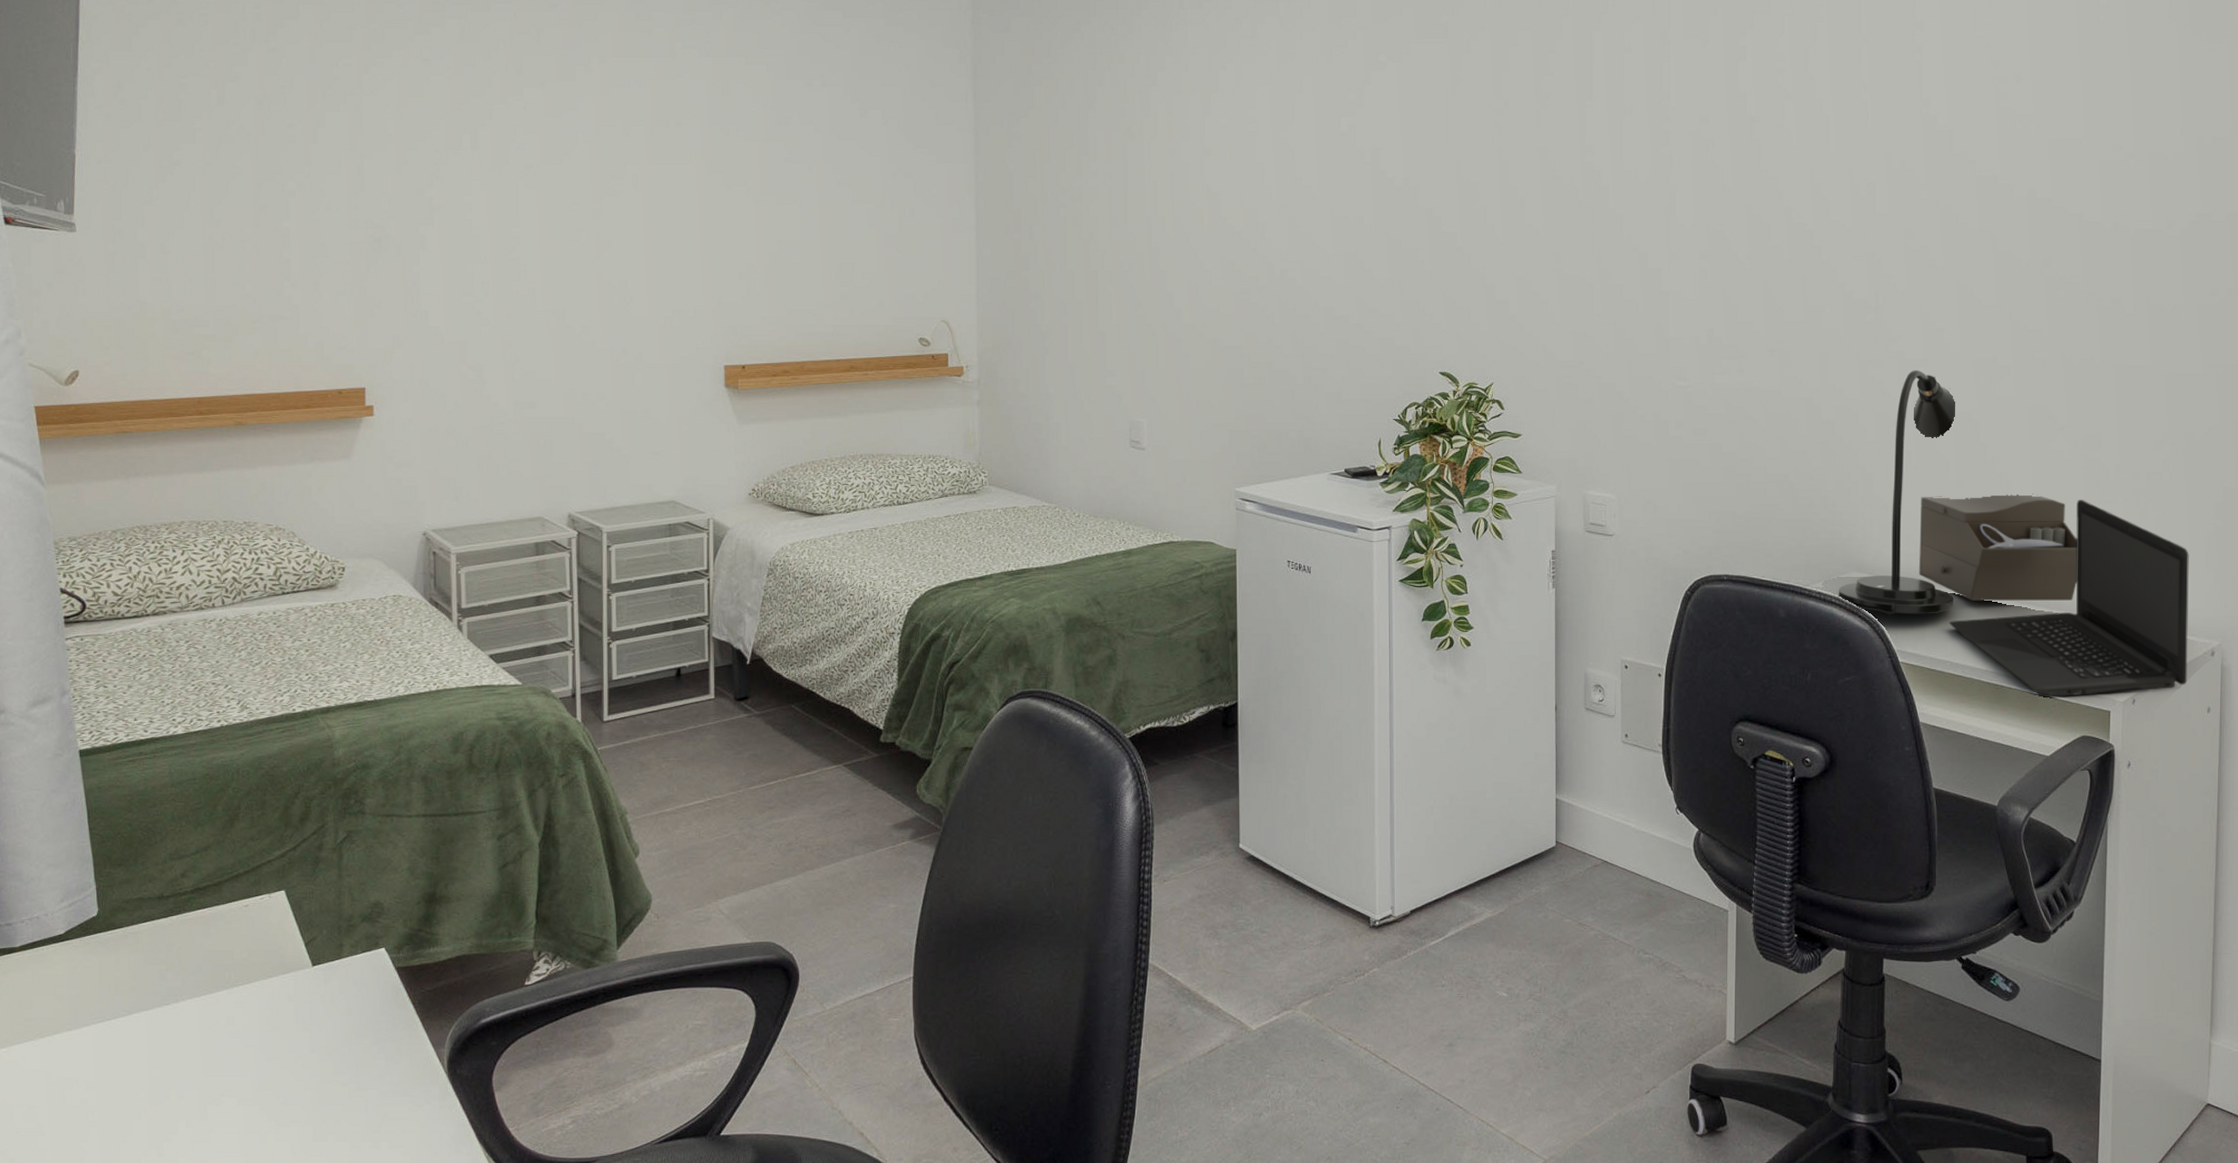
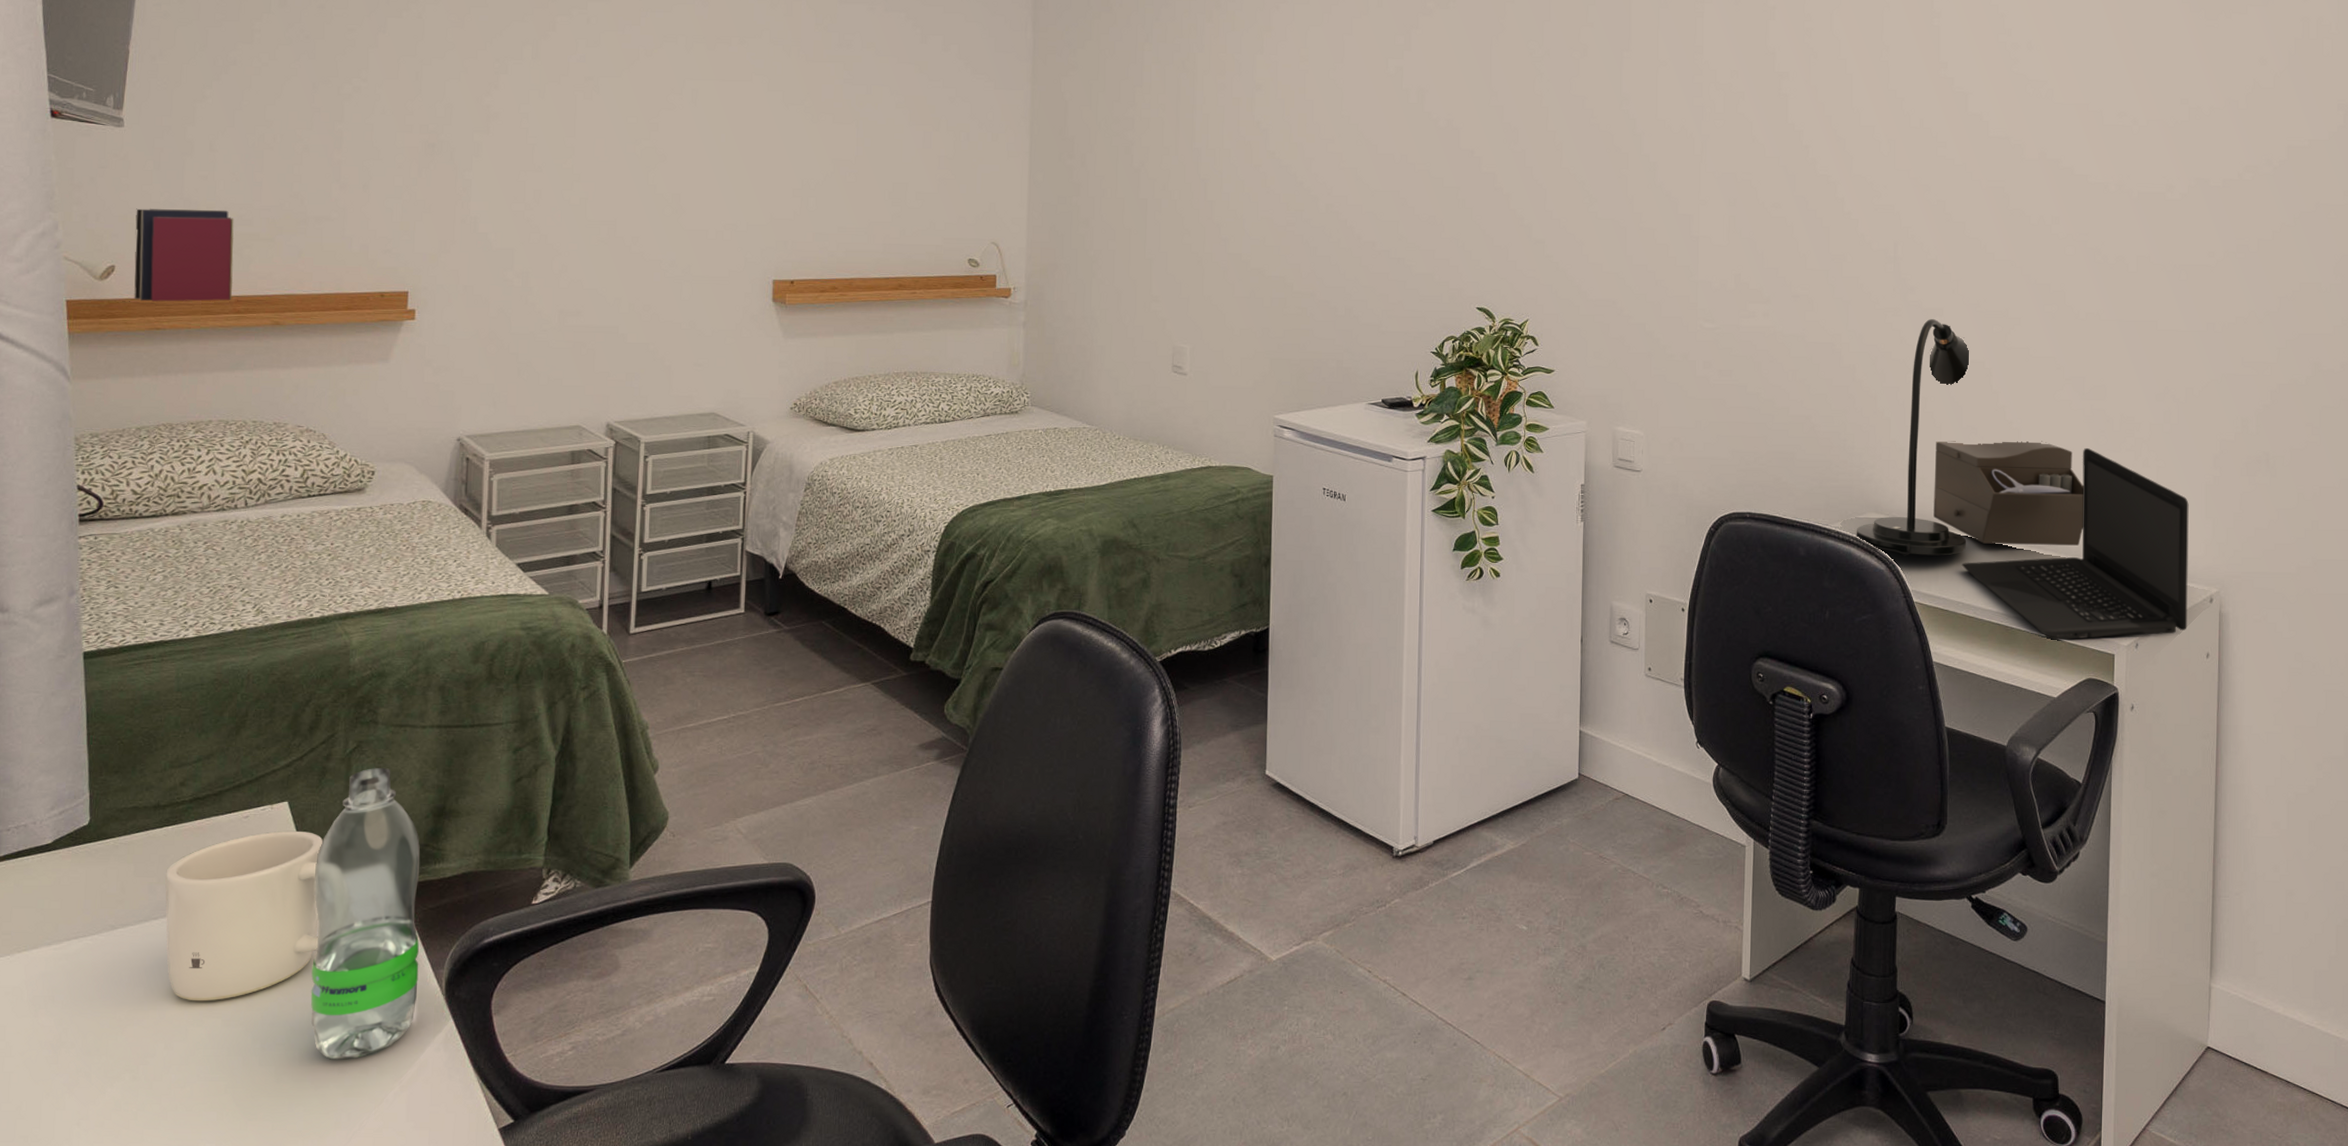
books: none [94,312,195,405] -> present [134,208,234,302]
mug: none [174,918,324,1082] -> present [165,830,324,1002]
bottle: none [314,857,422,1135] -> present [310,768,421,1060]

